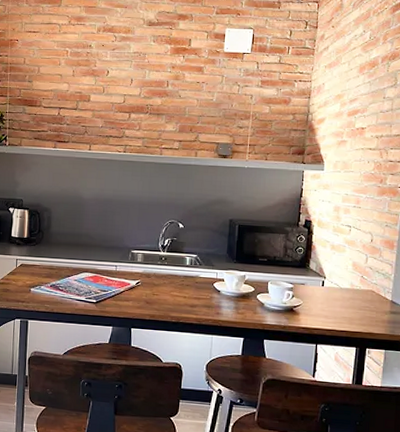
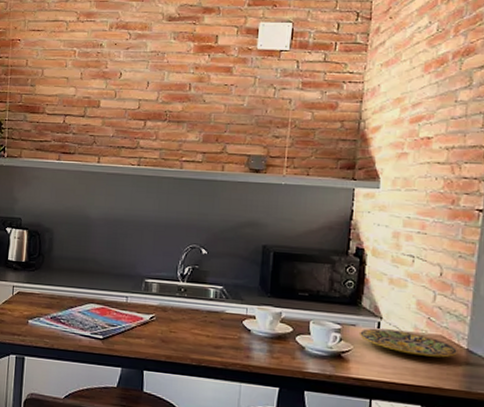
plate: none [307,286,385,308] -> present [358,328,459,358]

